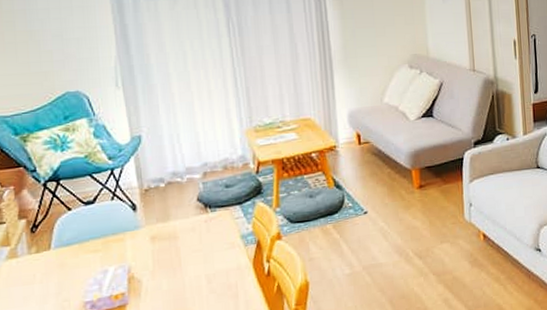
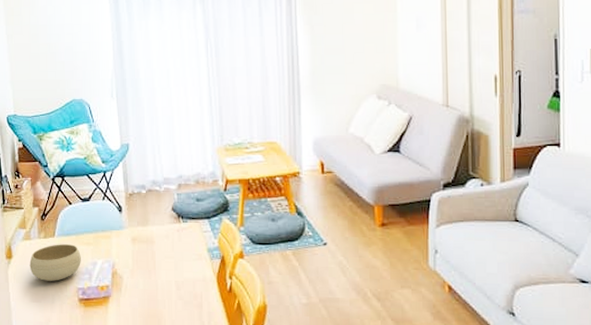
bowl: none [17,254,88,302] -> present [29,244,81,281]

